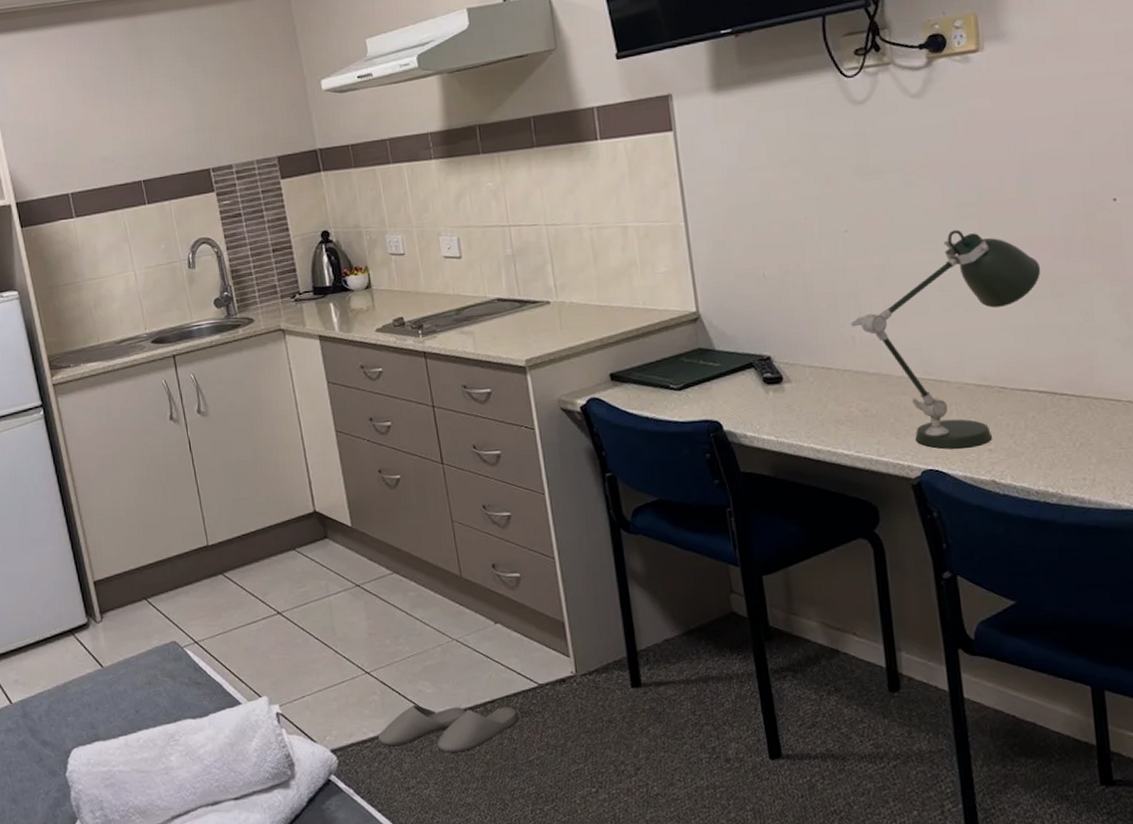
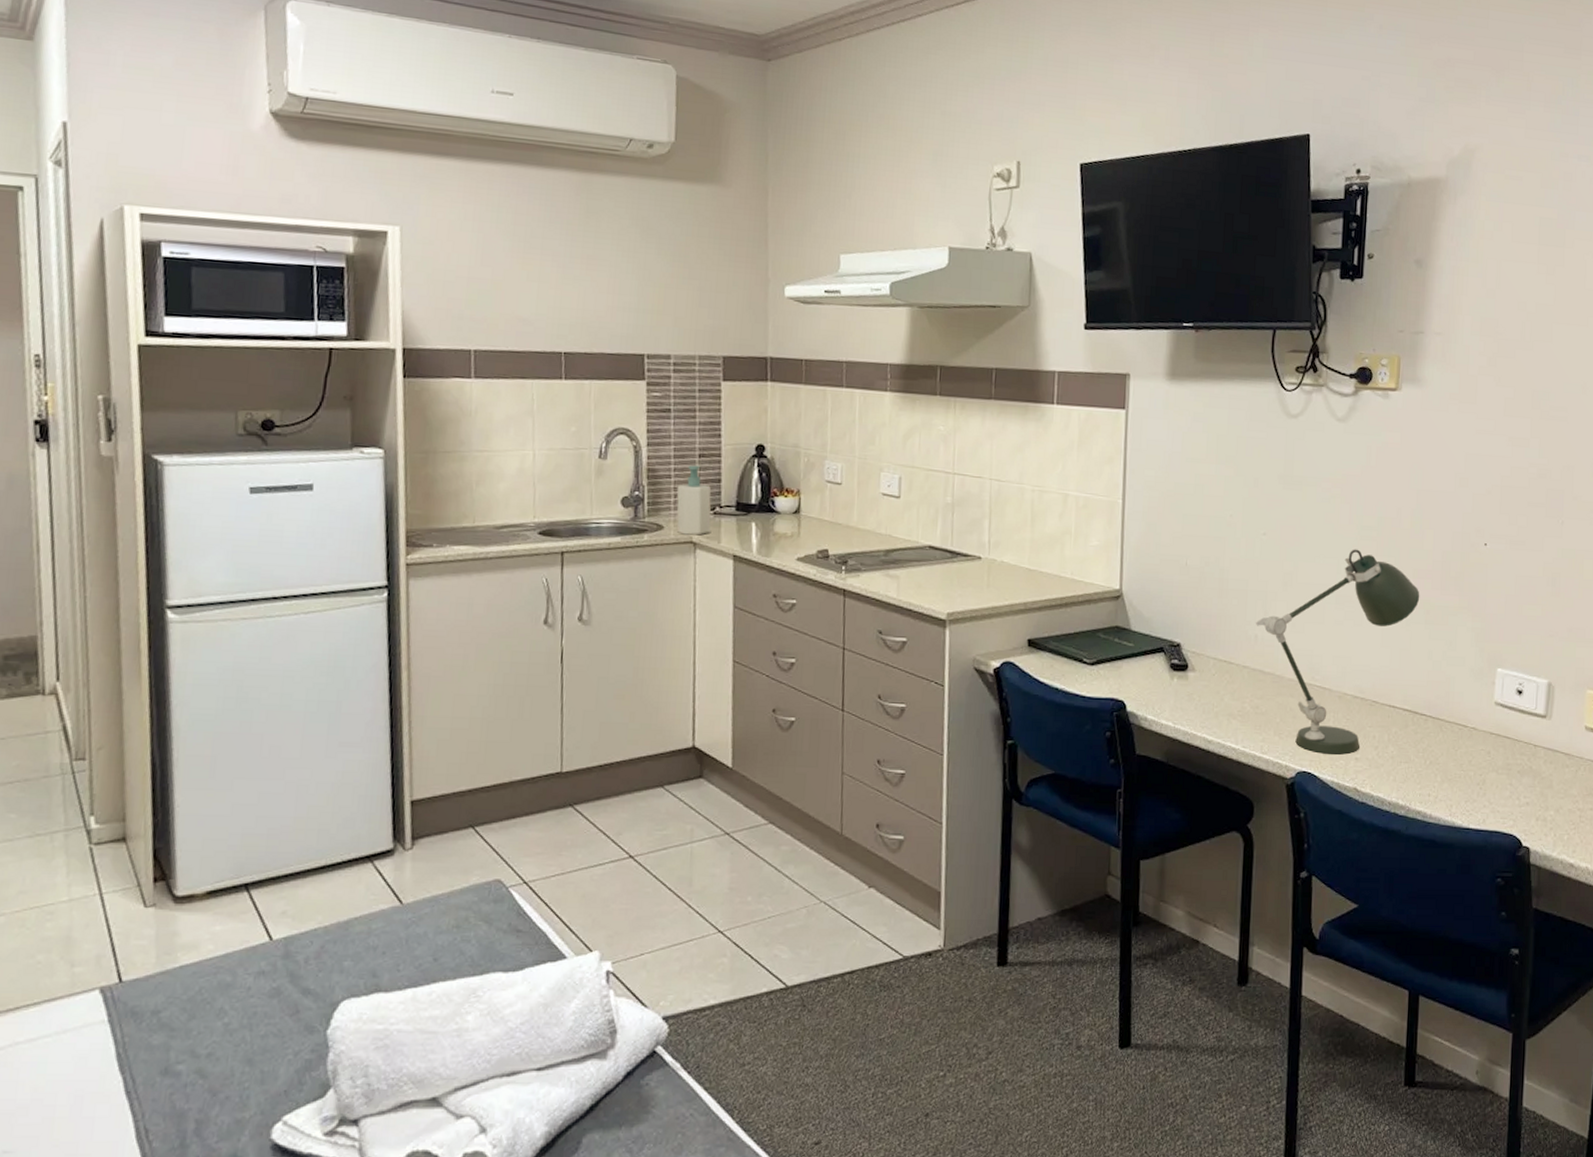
soap bottle: none [259,260,295,324] -> present [676,465,712,536]
slippers: present [377,705,518,753] -> none [718,972,876,1027]

